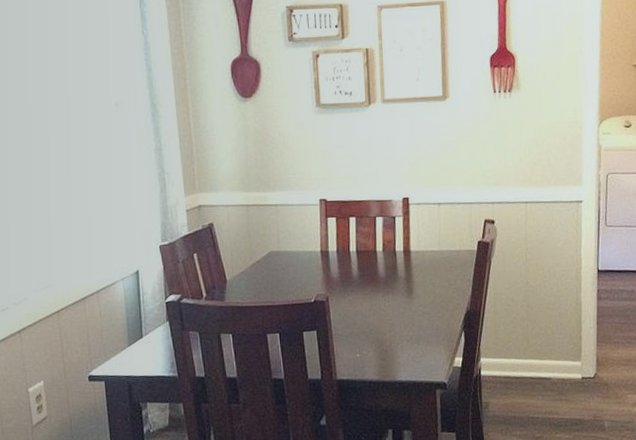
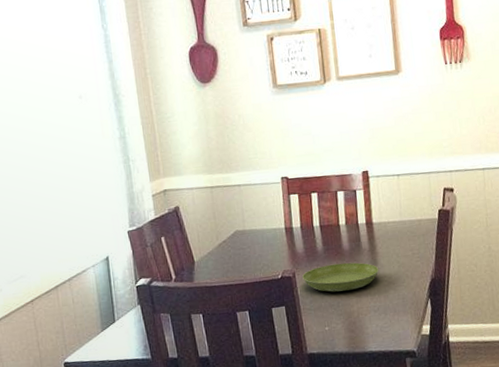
saucer: none [336,290,414,319] -> present [302,262,379,292]

